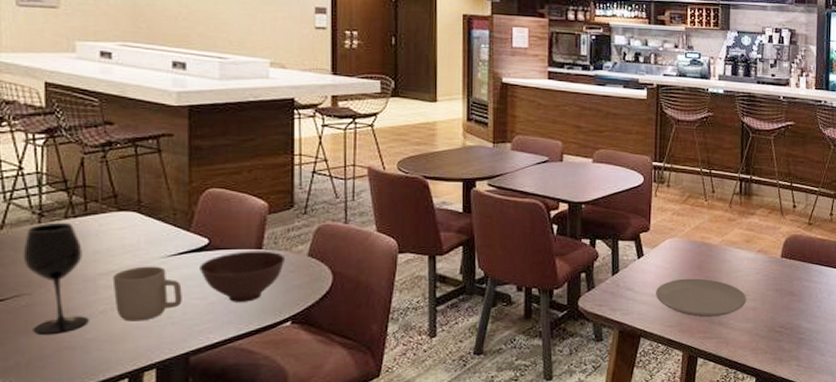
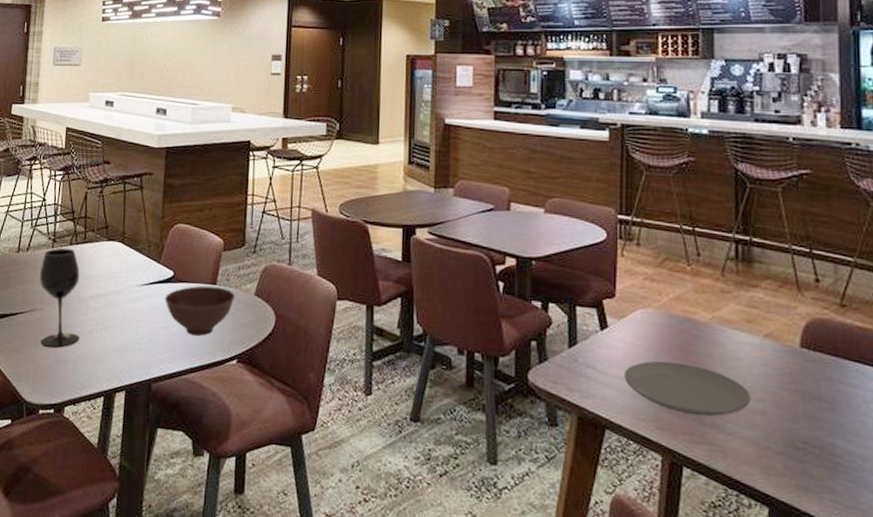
mug: present [112,266,182,322] -> none [99,292,150,344]

